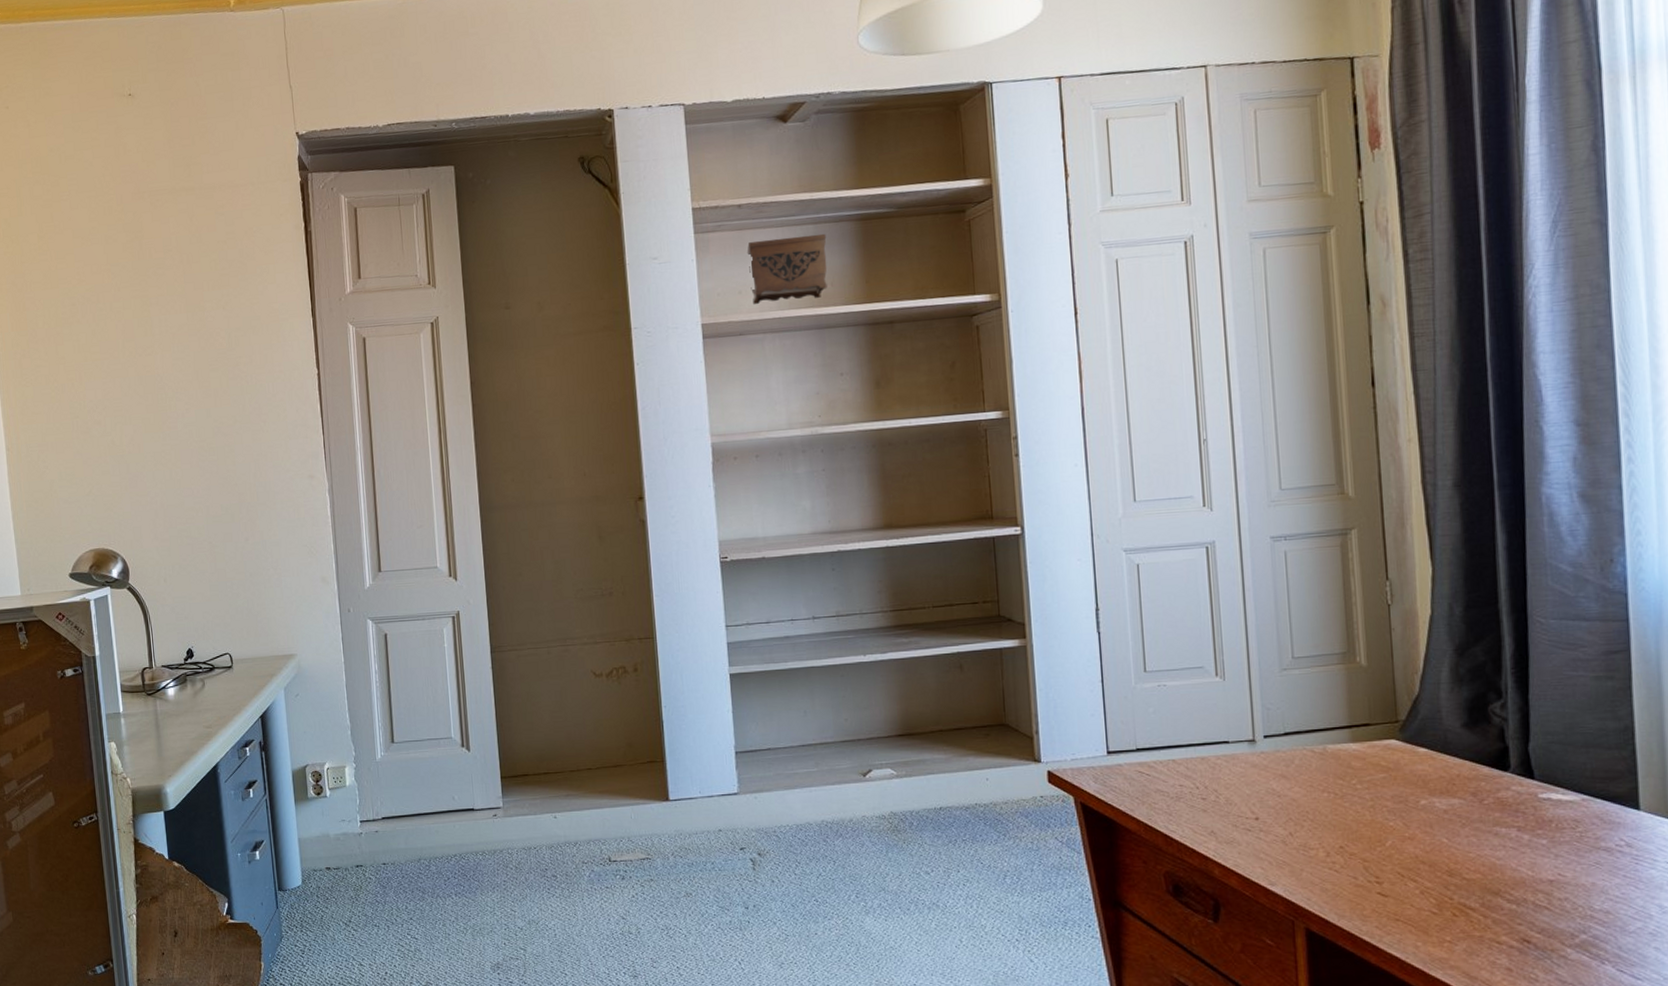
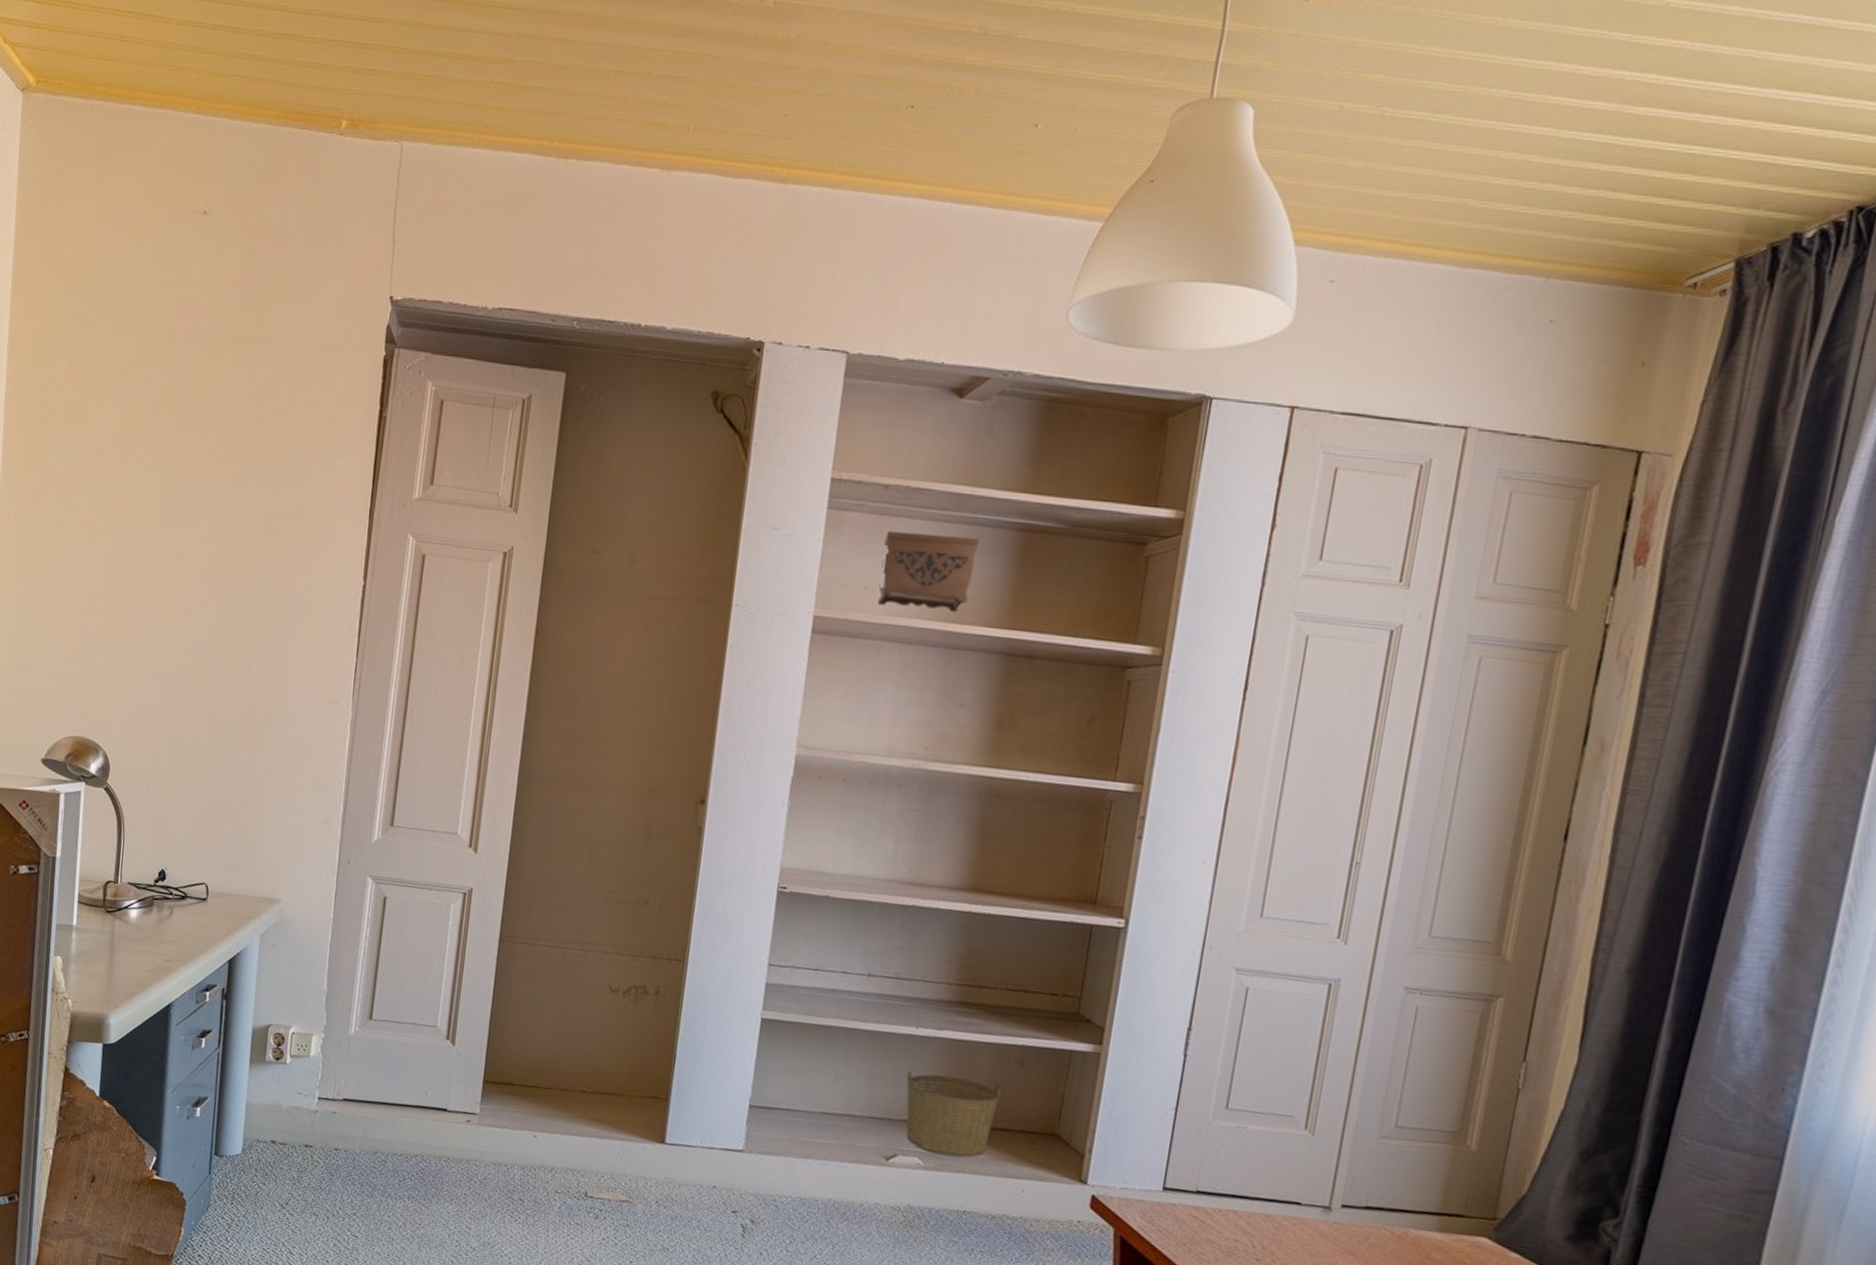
basket: none [864,689,949,762] -> present [905,1071,1002,1158]

